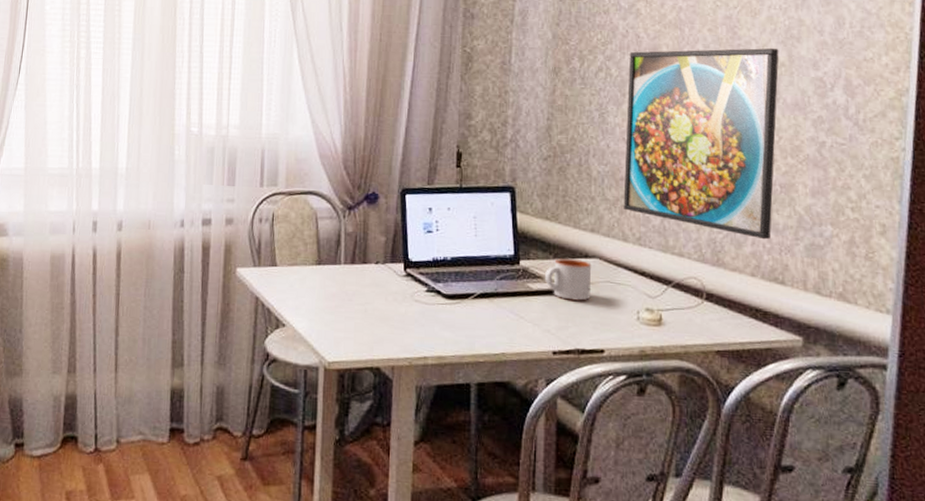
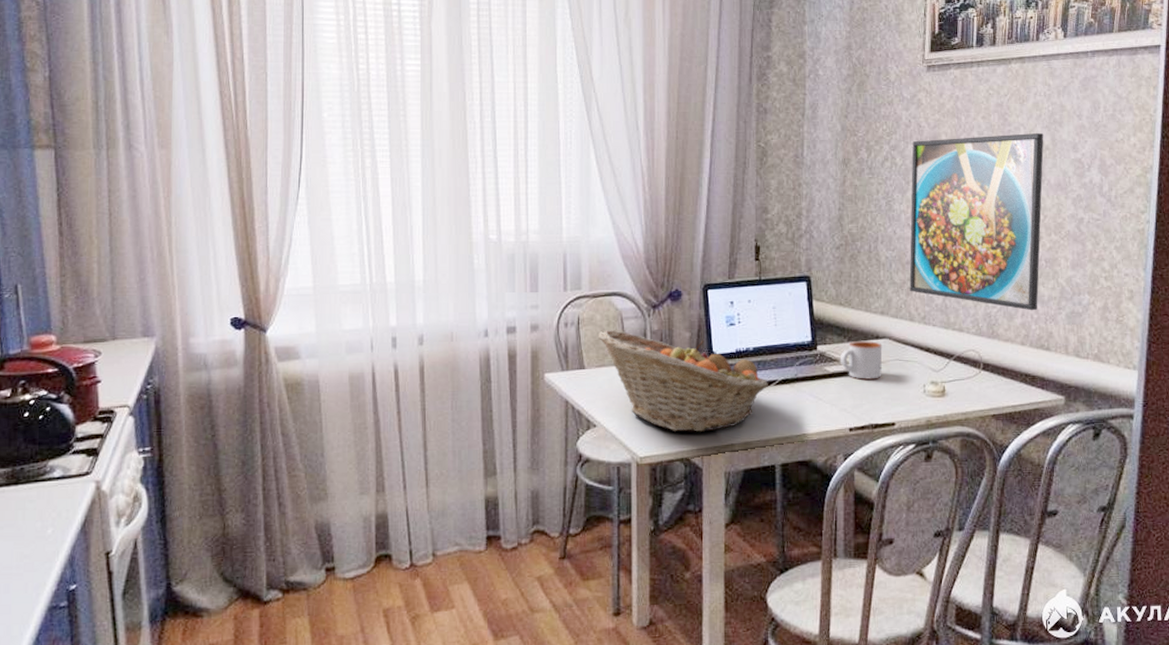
fruit basket: none [291,229,466,342] -> present [598,330,768,432]

